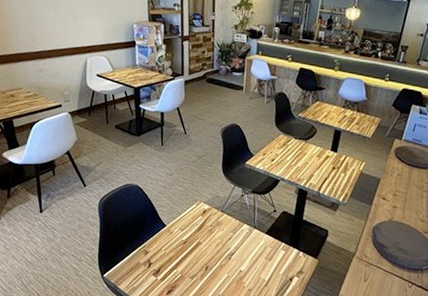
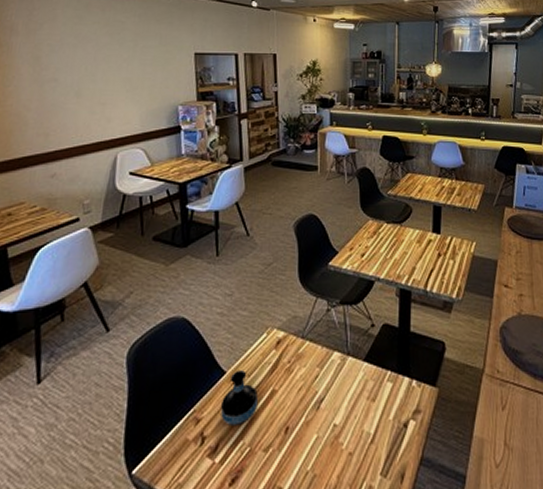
tequila bottle: none [161,225,188,261] -> present [220,370,258,427]

